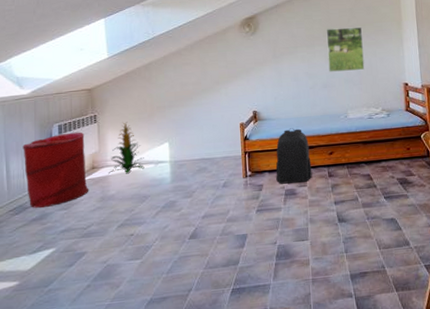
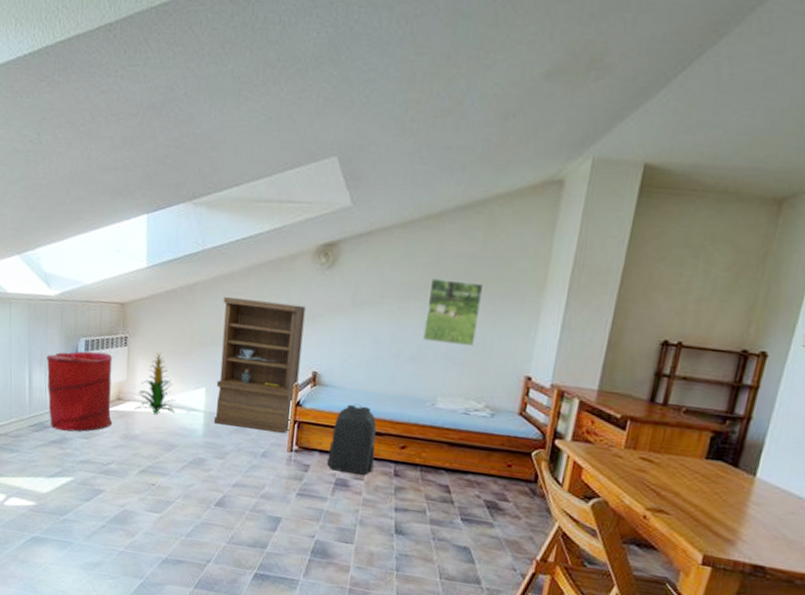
bookshelf: none [174,64,243,169] -> present [213,297,306,435]

